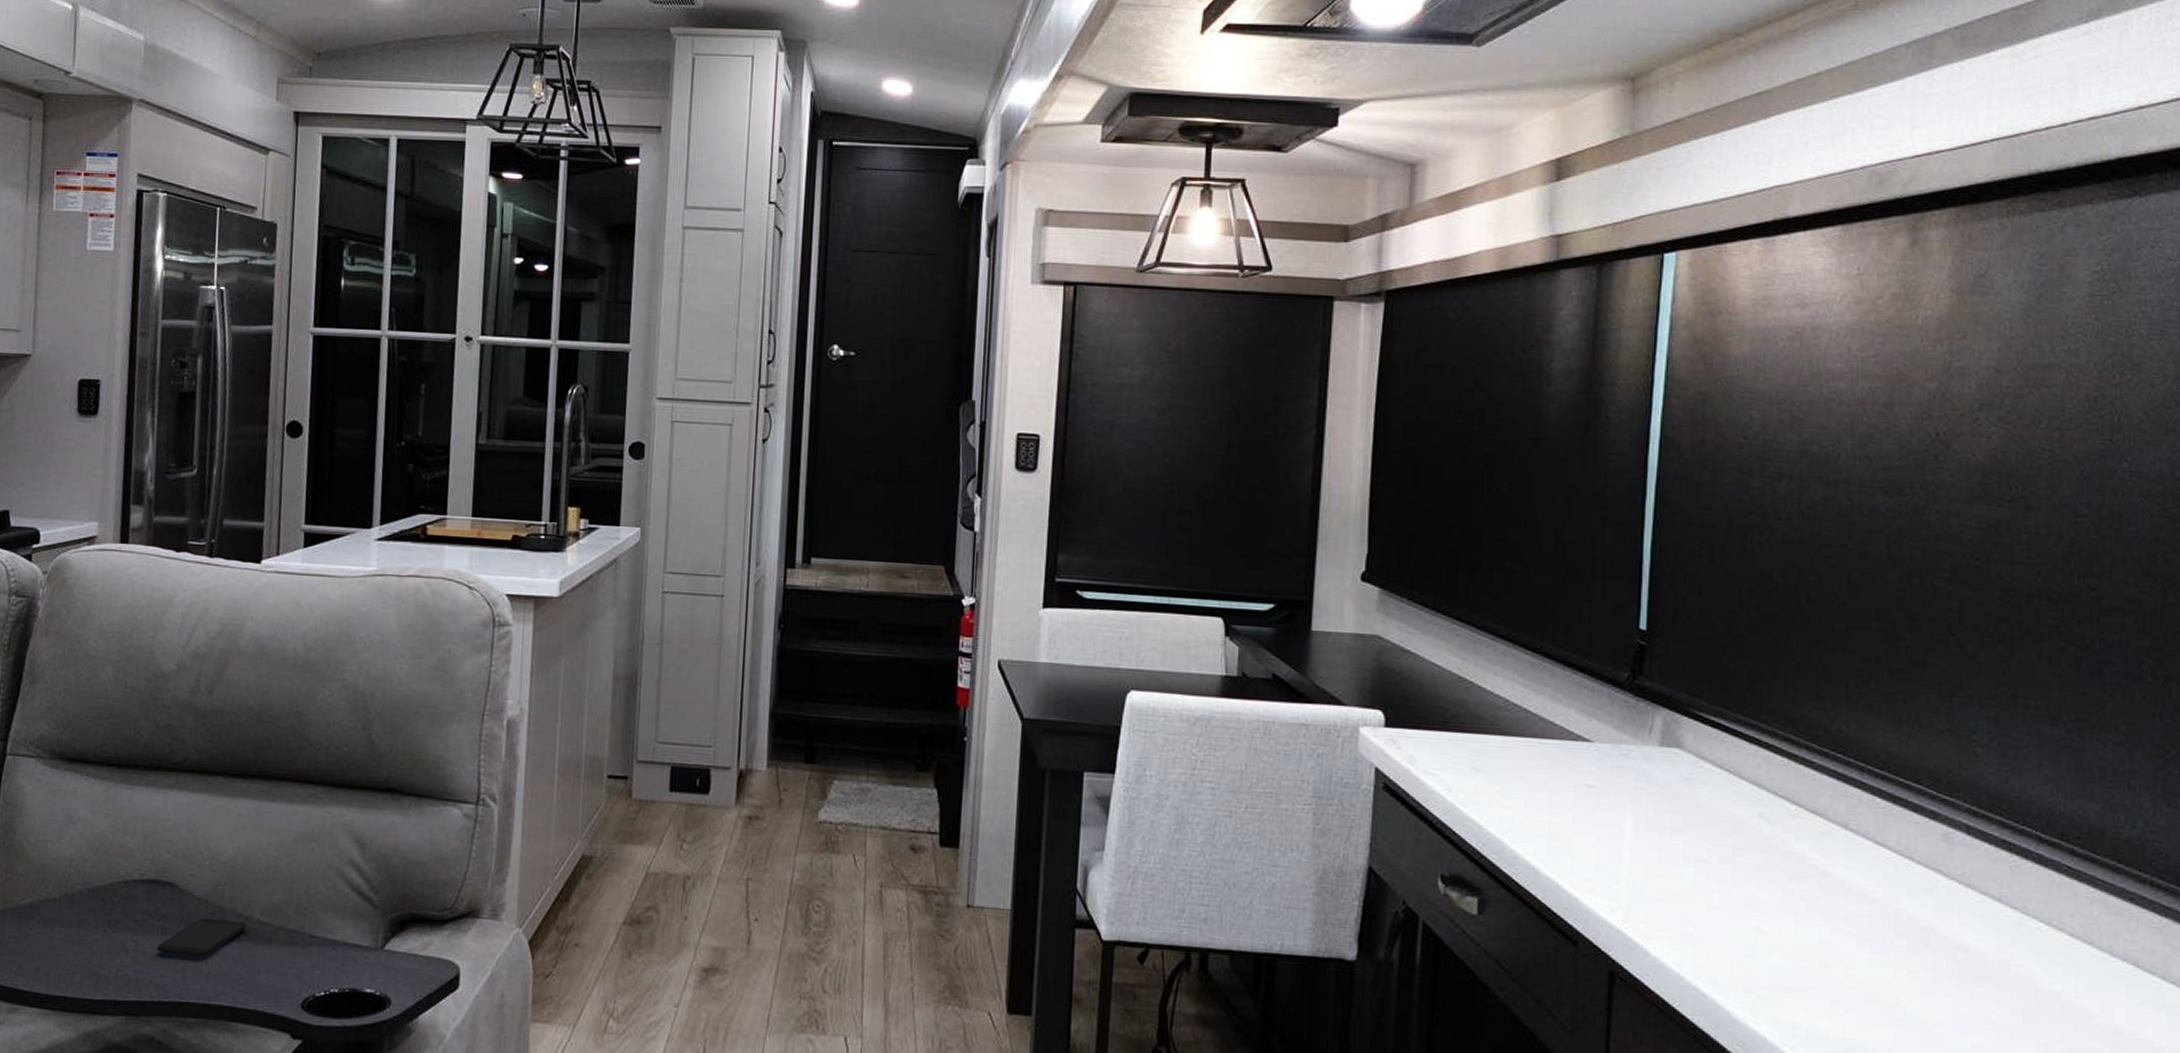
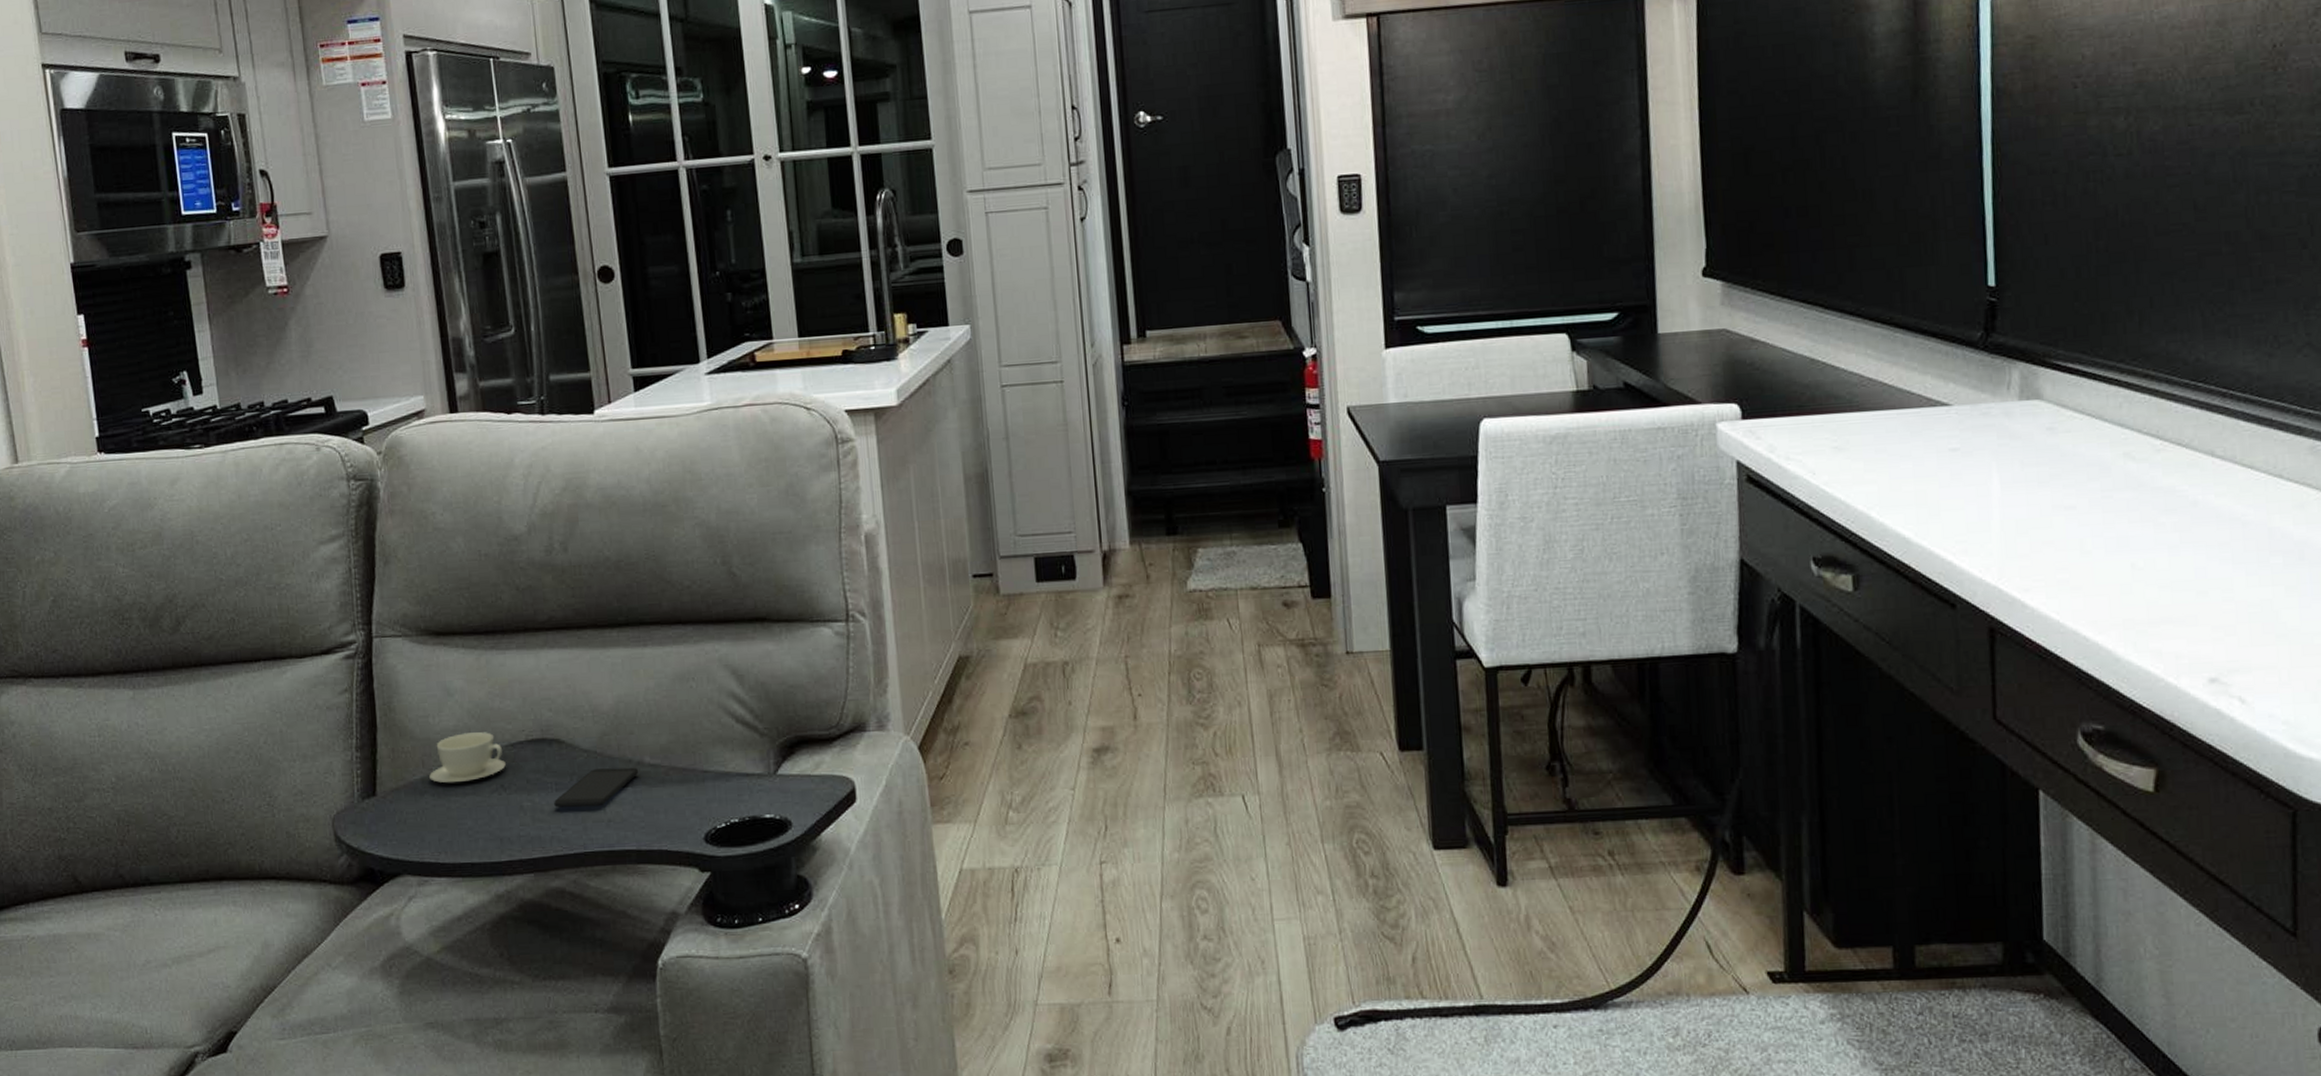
teacup: none [37,863,117,913] -> present [428,732,507,783]

